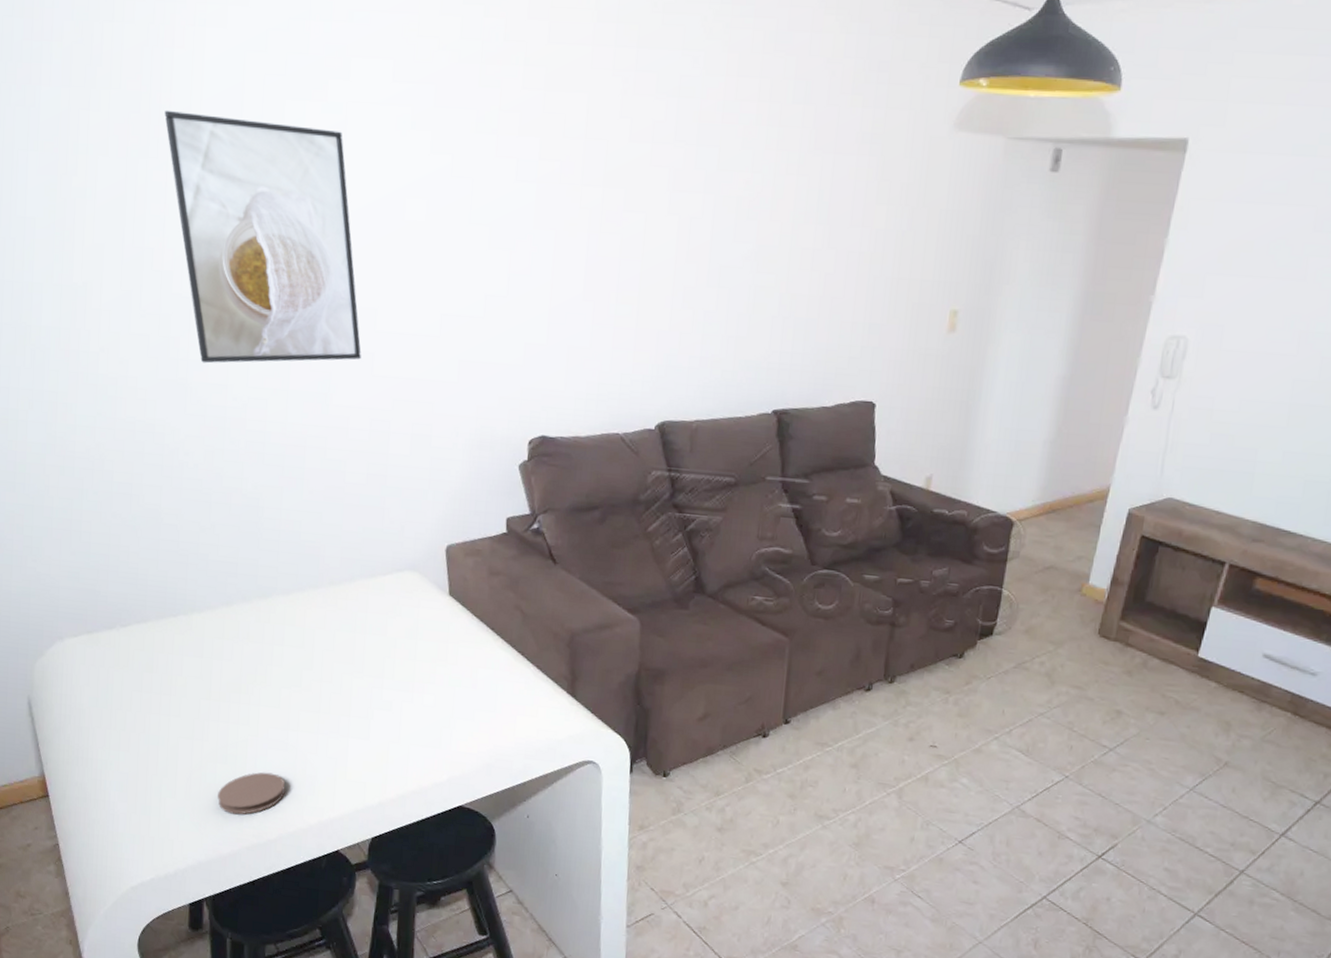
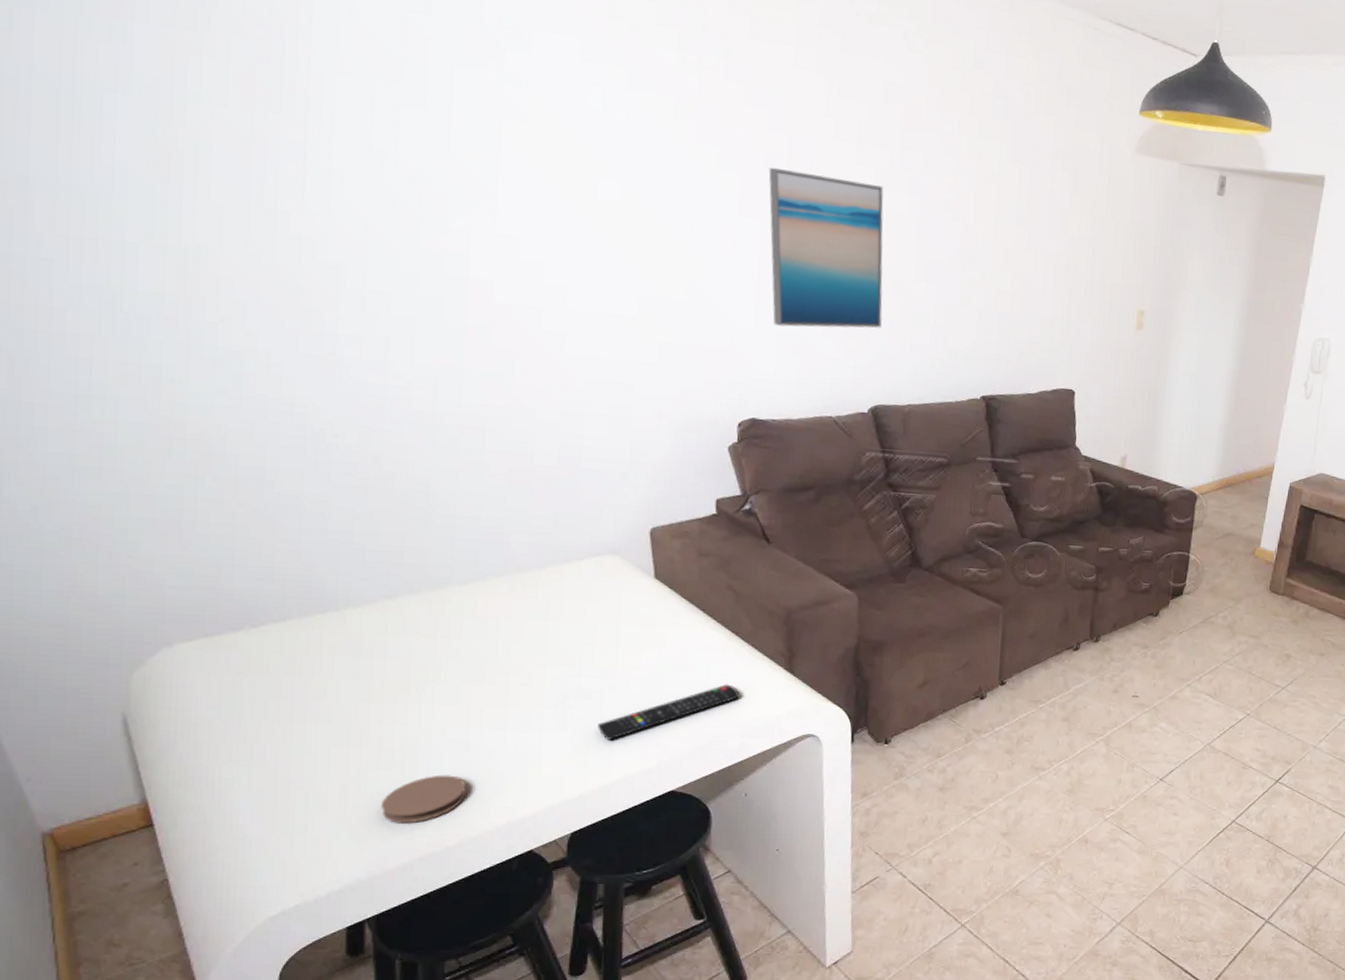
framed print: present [164,110,361,364] -> none [302,64,549,340]
remote control: none [396,704,525,752] -> present [598,684,740,740]
wall art: none [563,175,677,341] -> present [768,167,884,328]

